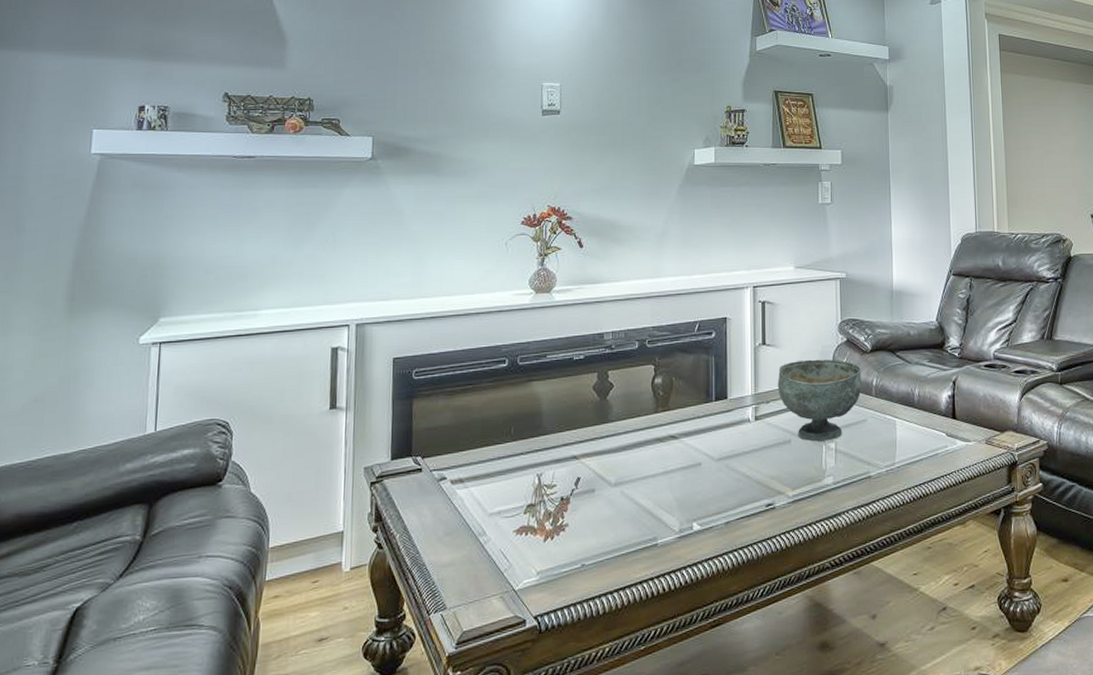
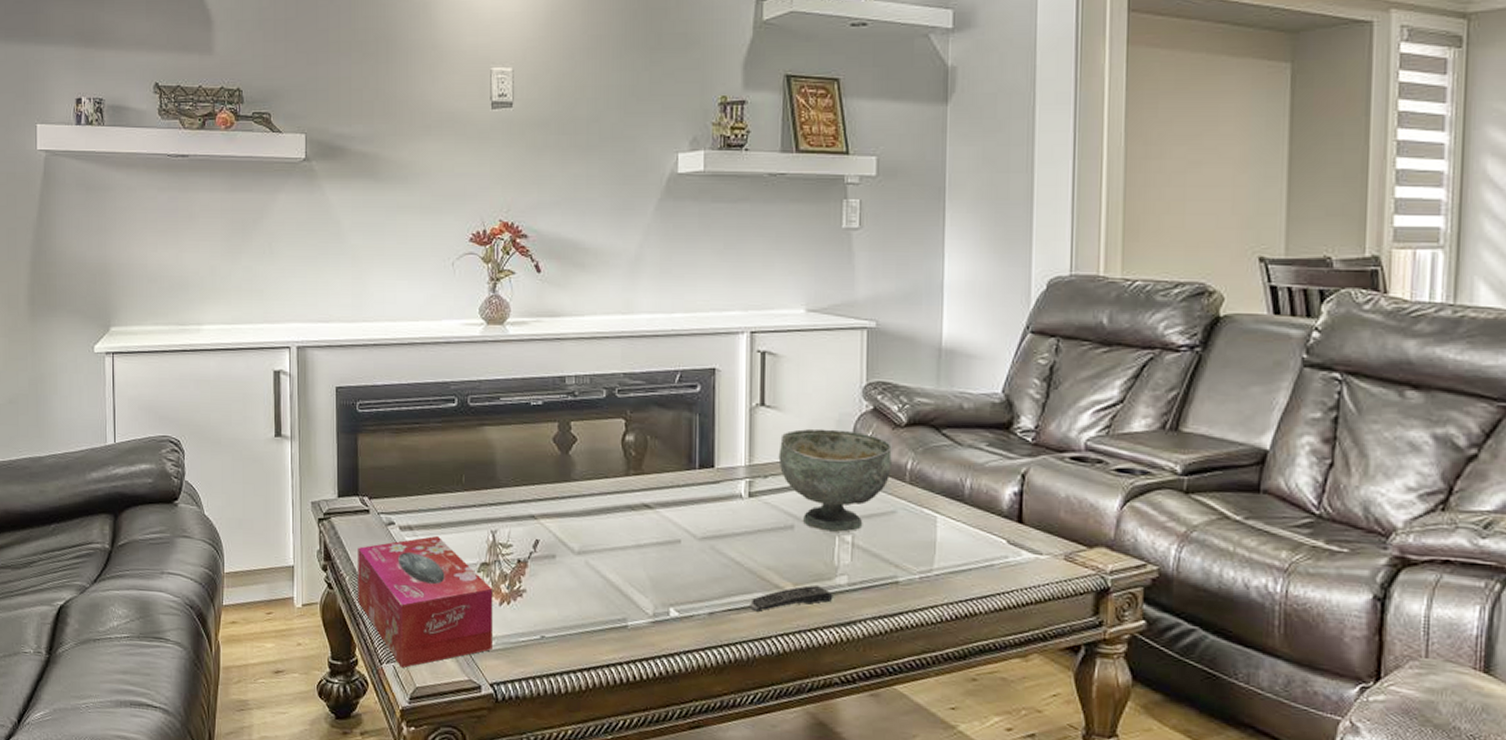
tissue box: none [407,484,538,616] -> present [358,535,493,669]
remote control: none [758,487,823,516] -> present [750,584,833,612]

